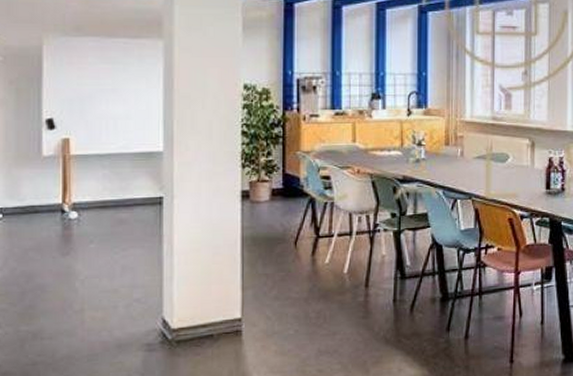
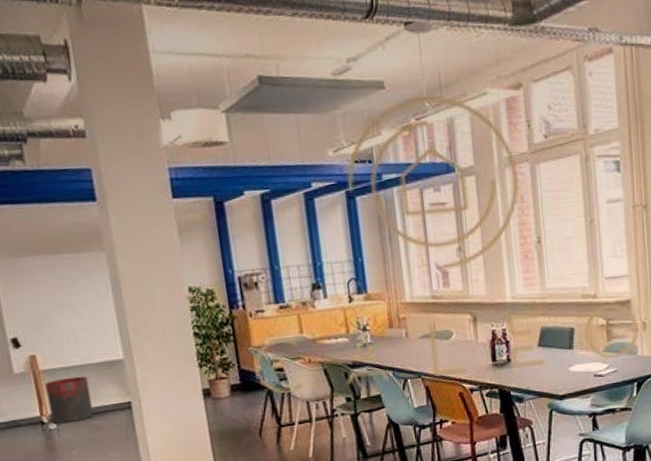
trash can: none [73,165,121,214] -> present [45,376,94,424]

